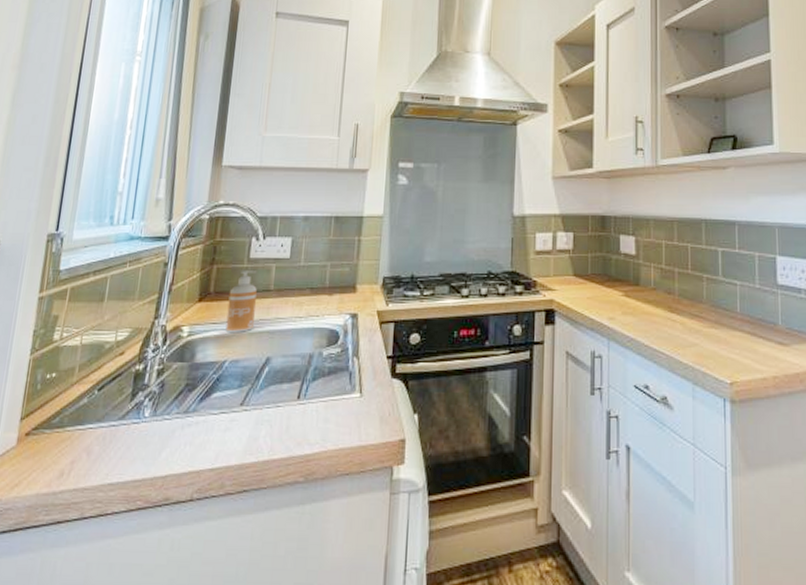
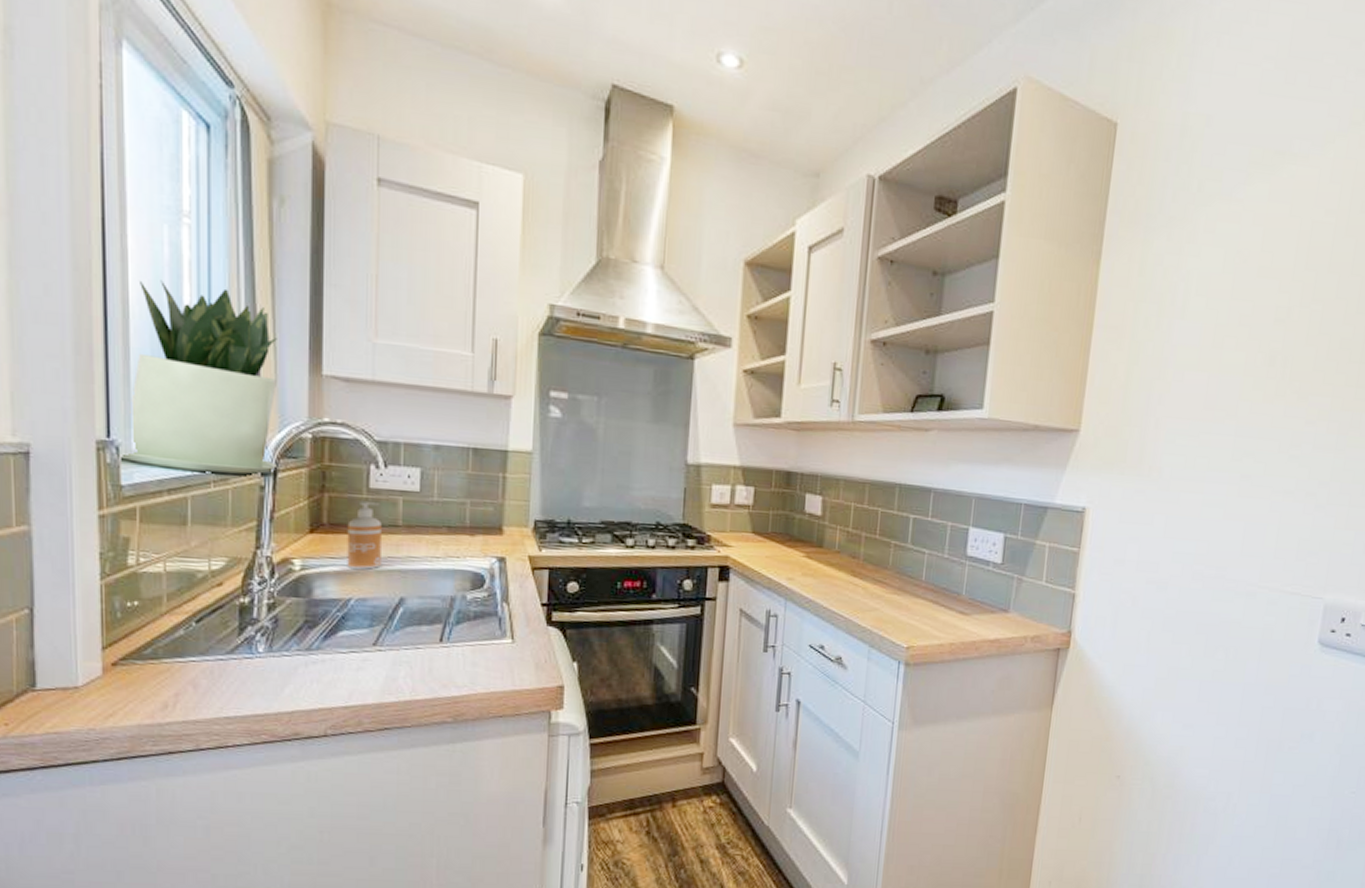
planter: none [61,104,191,254] -> present [118,280,277,475]

